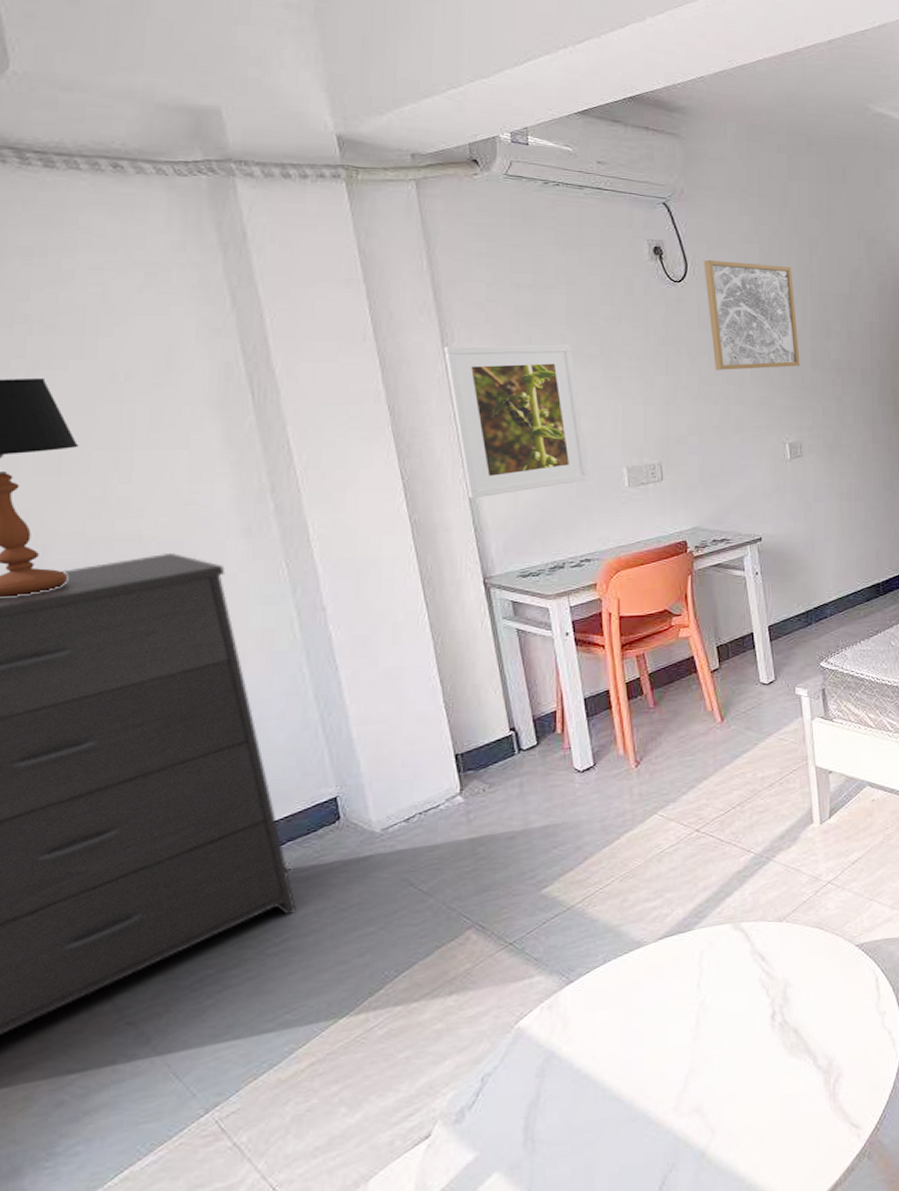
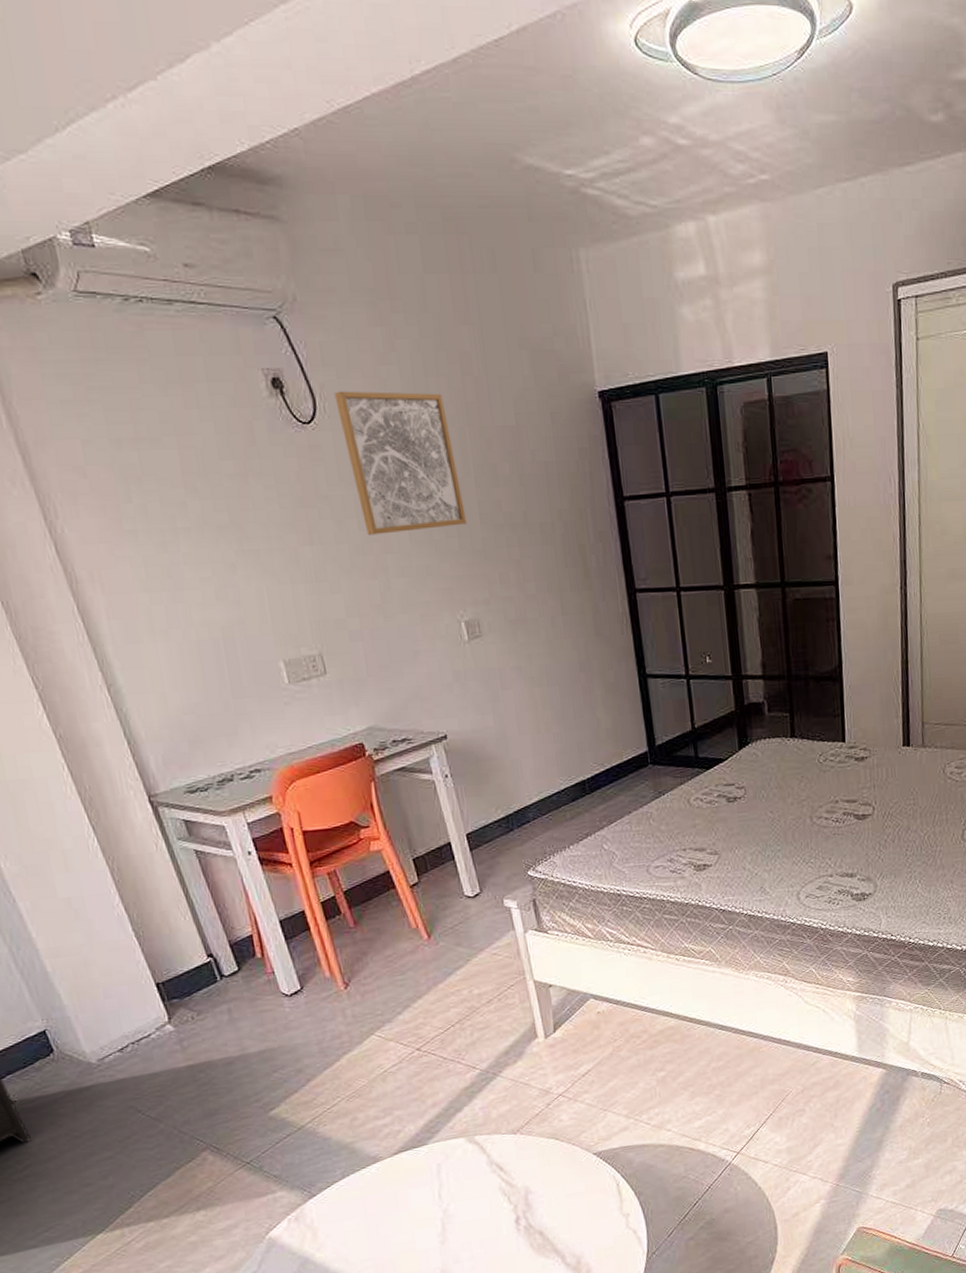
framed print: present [443,344,590,499] -> none [48,514,245,707]

